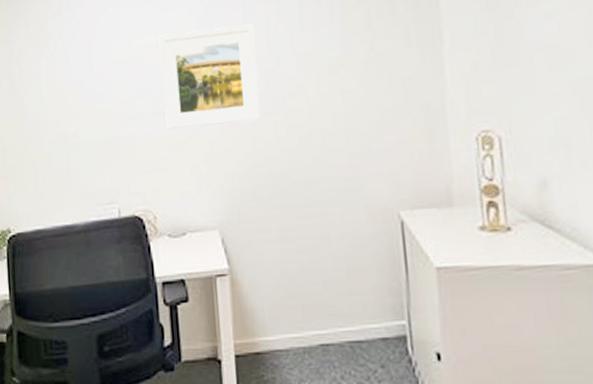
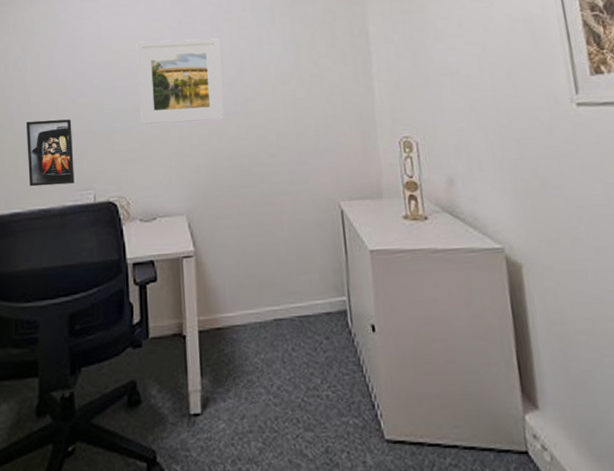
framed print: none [45,127,97,202] -> present [27,119,74,187]

